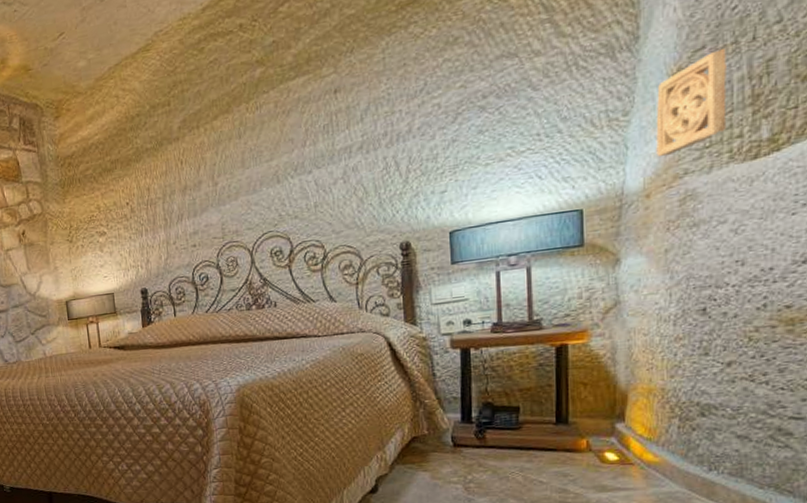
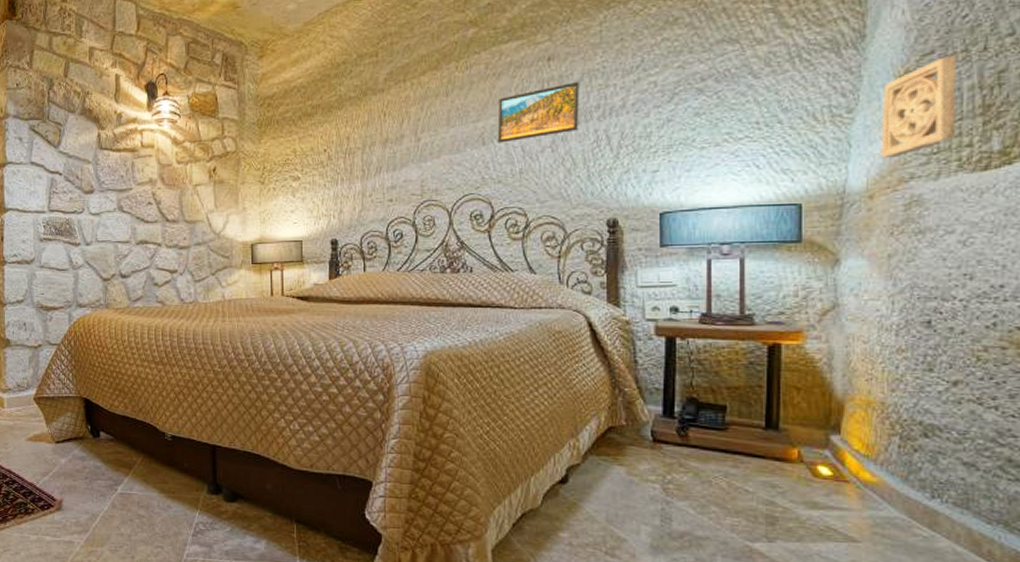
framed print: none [289,110,368,180] -> present [497,81,579,143]

